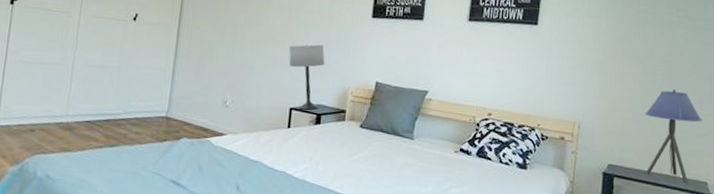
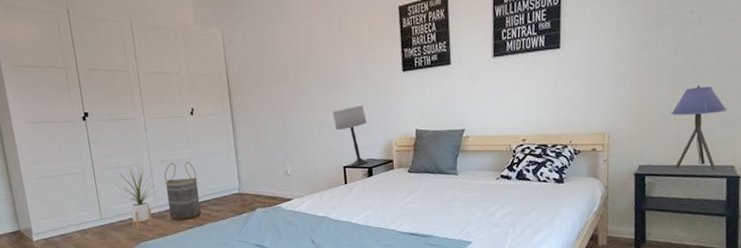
house plant: none [27,63,72,140] -> present [116,166,157,231]
basket: none [78,69,123,139] -> present [164,162,202,222]

